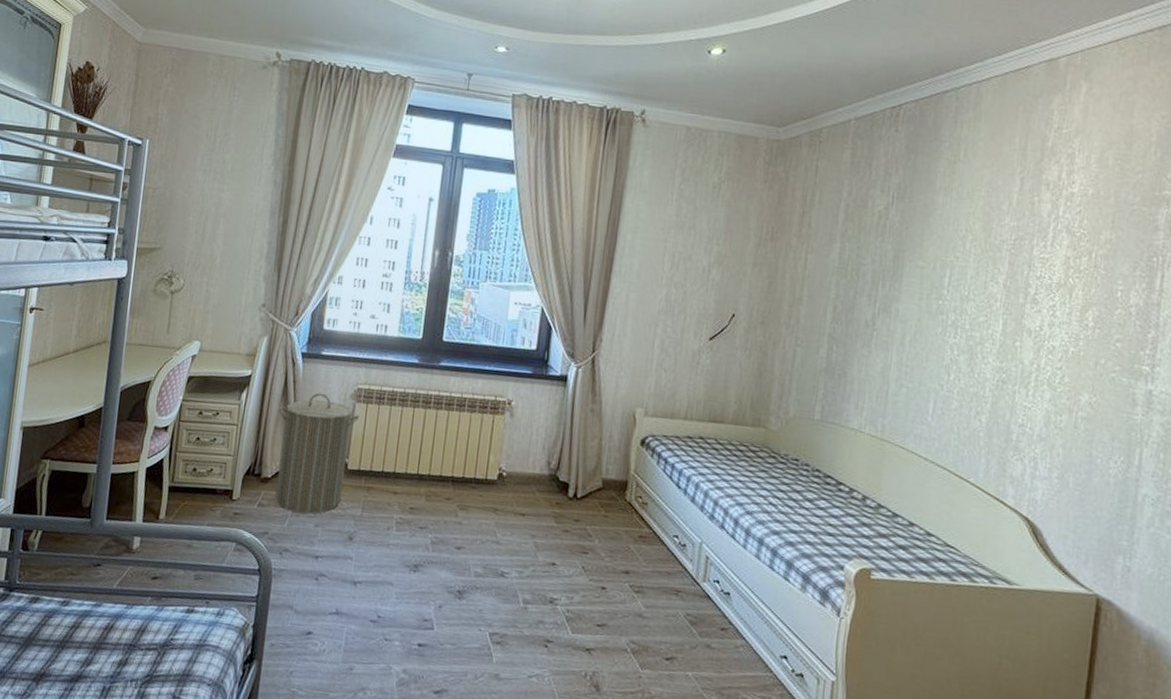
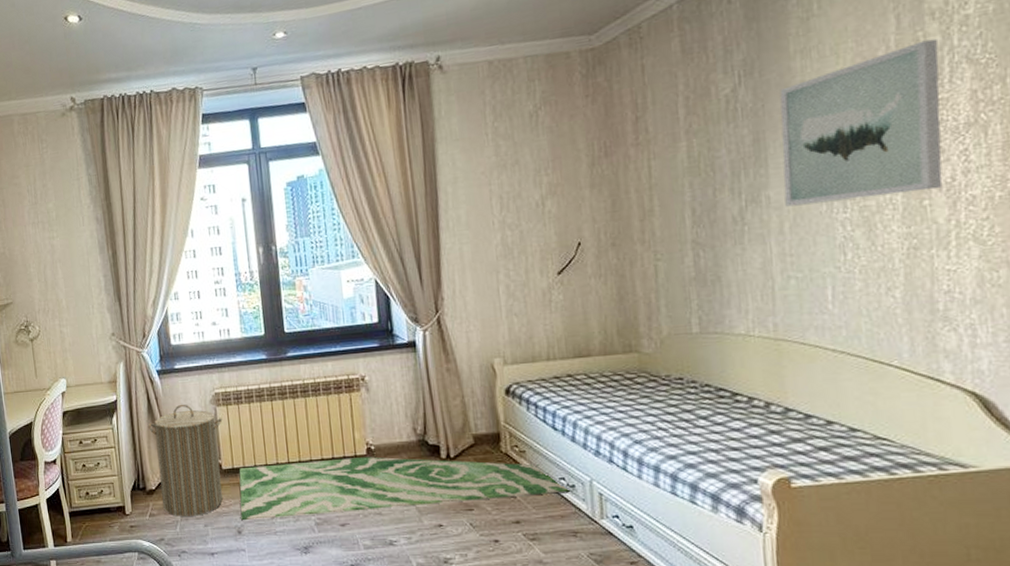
rug: none [355,471,681,551] -> present [239,456,571,521]
wall art: none [910,205,1048,335] -> present [779,38,943,207]

